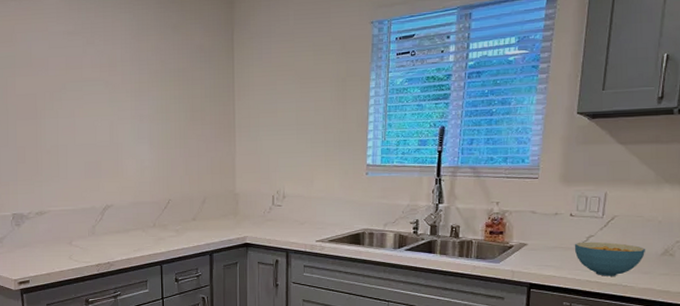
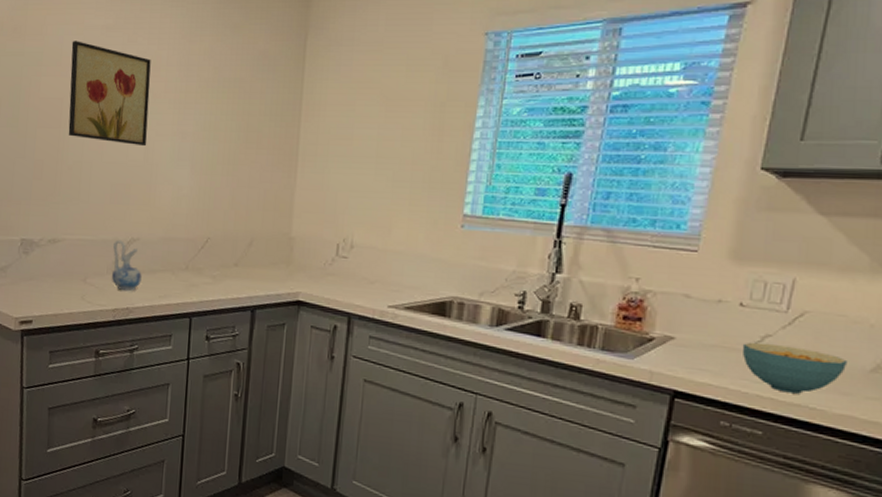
wall art: none [39,45,111,130] -> present [68,41,151,147]
ceramic pitcher: none [92,207,118,248] -> present [111,240,142,291]

